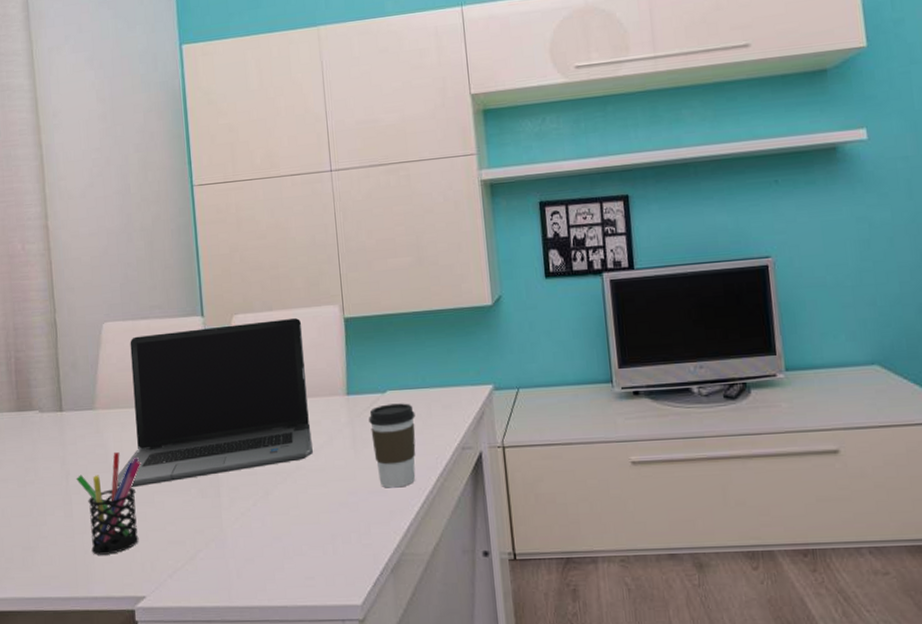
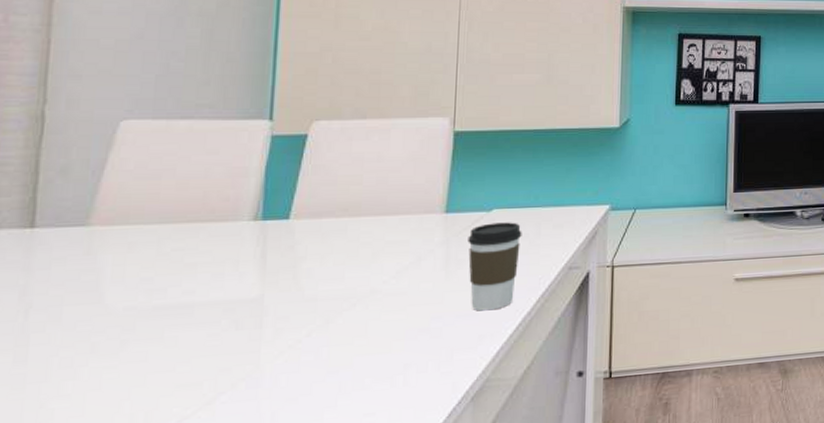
pen holder: present [76,452,141,555] -> none [41,279,151,409]
laptop computer: present [117,318,313,488] -> none [109,129,402,322]

